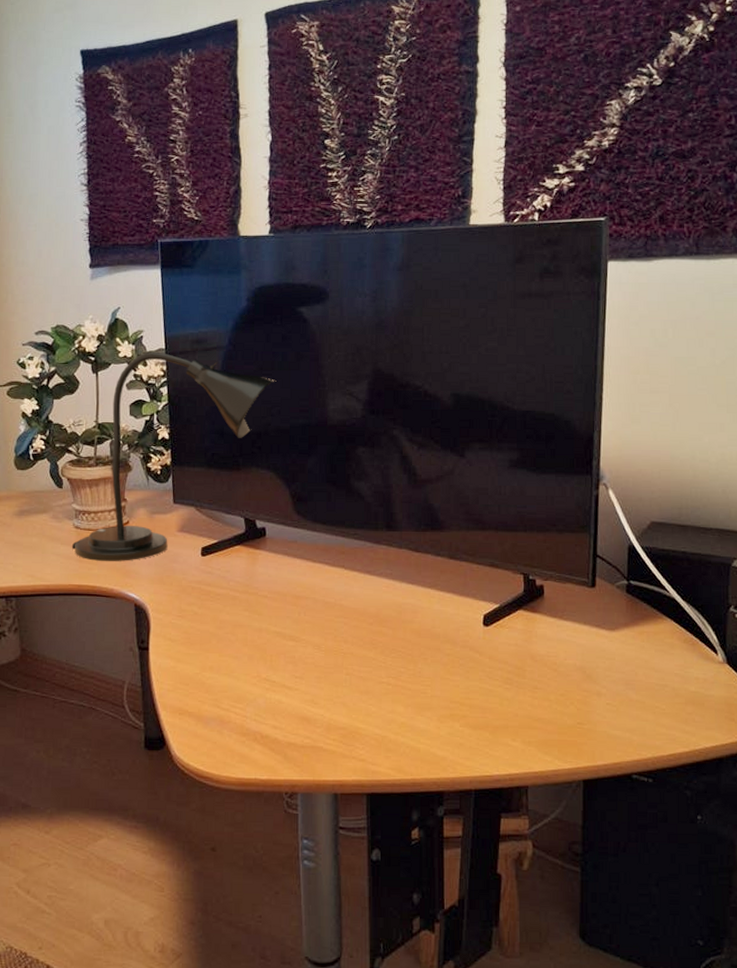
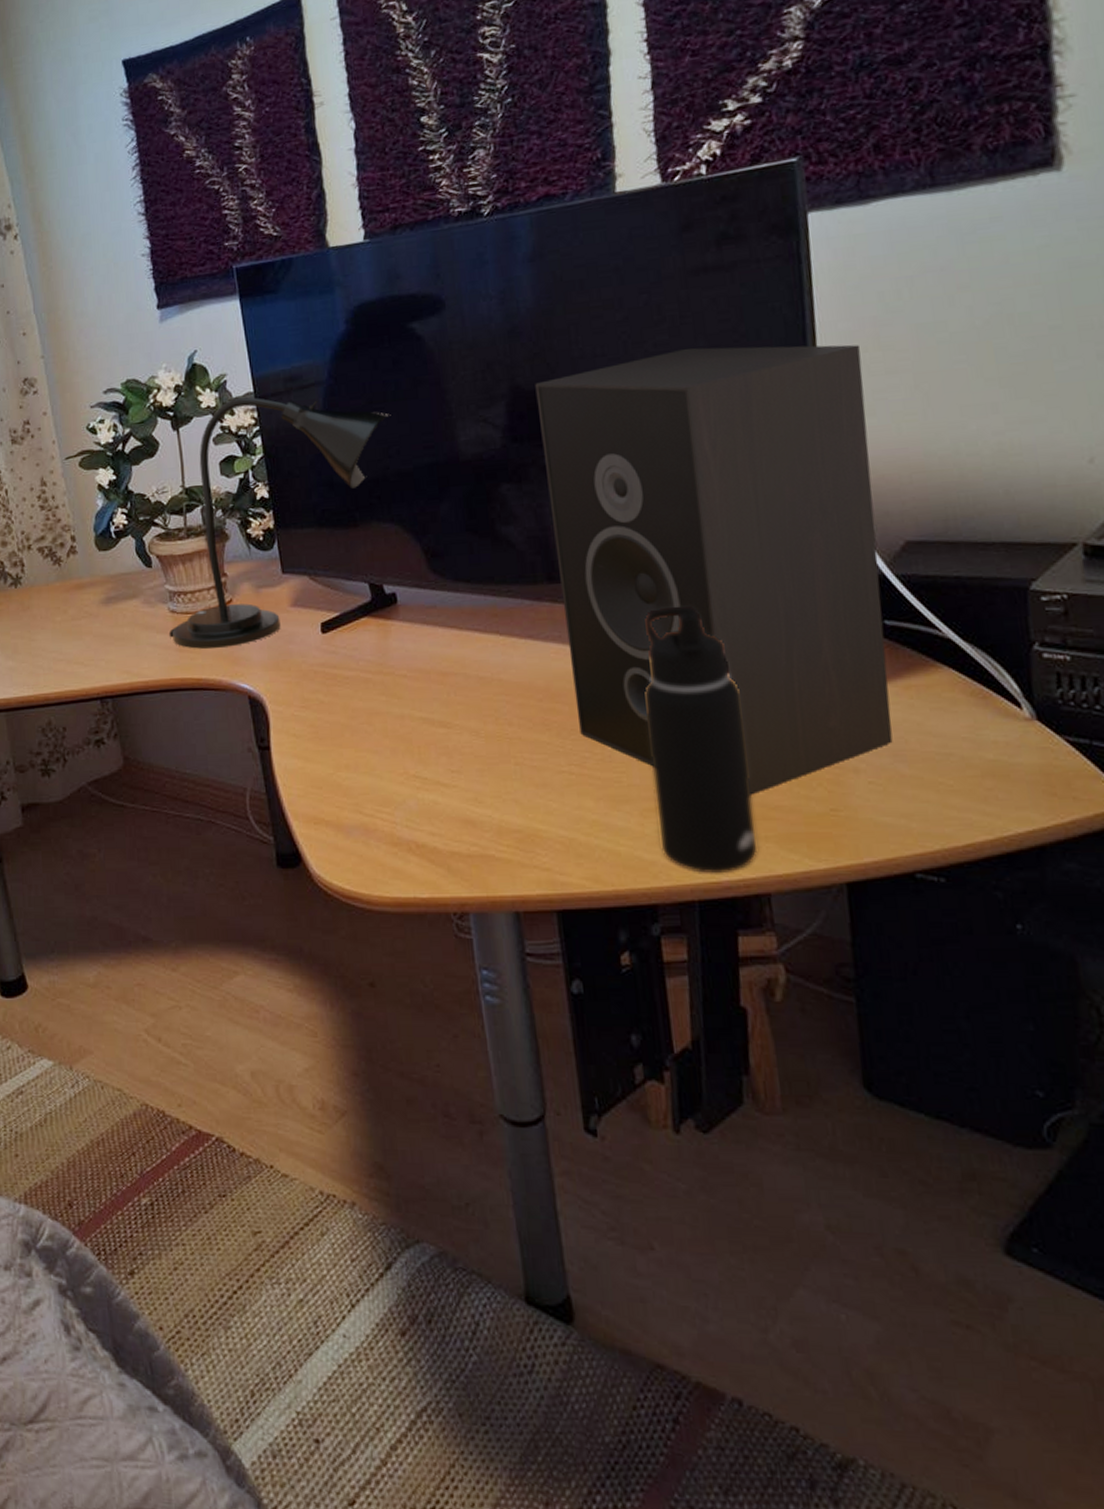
speaker: none [392,355,634,709] -> present [535,344,893,795]
water bottle: none [451,557,522,767] -> present [644,605,758,871]

